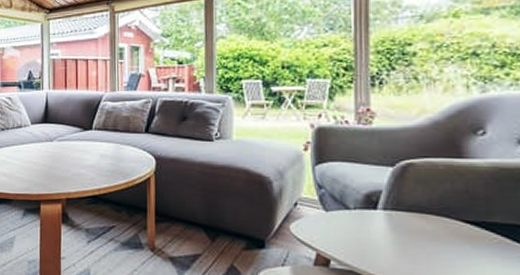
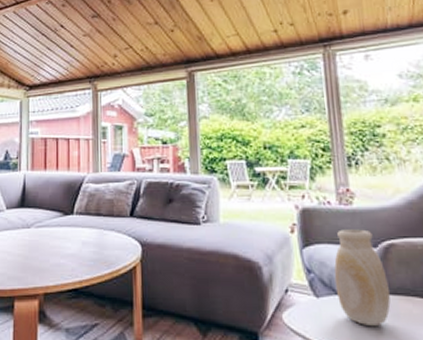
vase: none [346,148,403,239] -> present [334,229,391,326]

